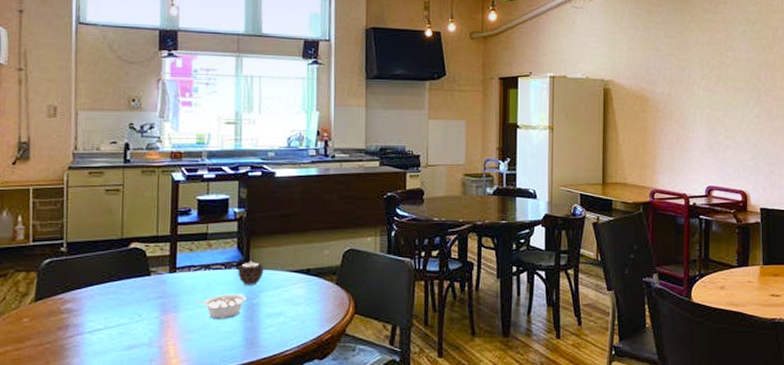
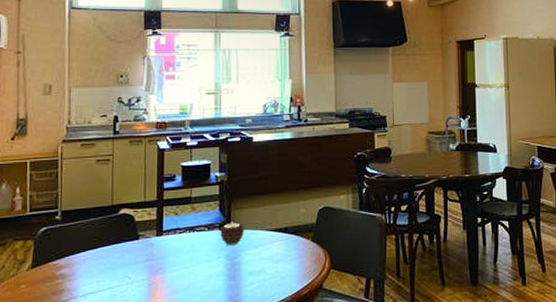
legume: present [195,294,247,319] -> none [180,253,229,279]

